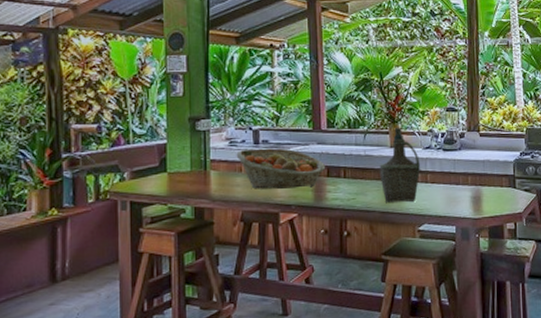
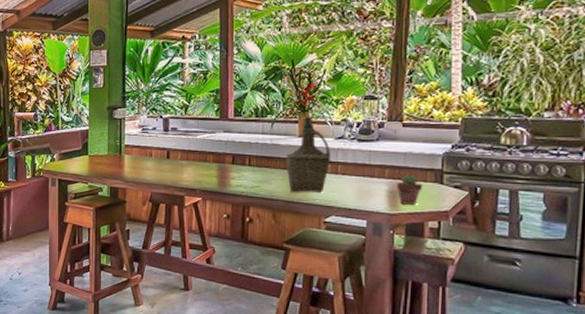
fruit basket: present [236,148,326,189] -> none [147,135,231,174]
potted succulent: none [478,180,501,209] -> present [396,174,424,205]

